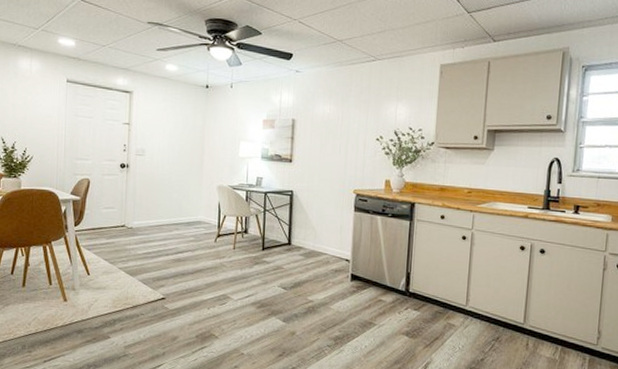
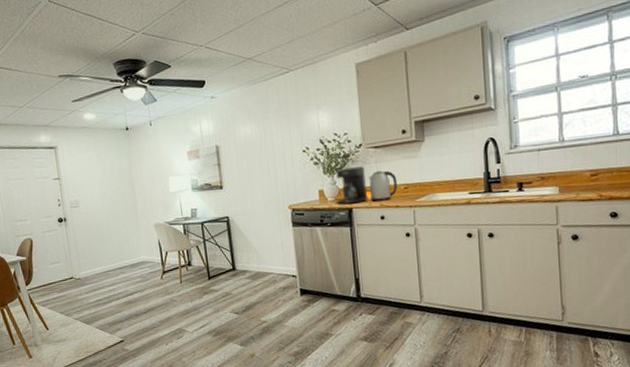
coffee maker: none [401,162,433,199] -> present [336,165,368,205]
kettle: none [434,171,463,201] -> present [369,171,398,202]

